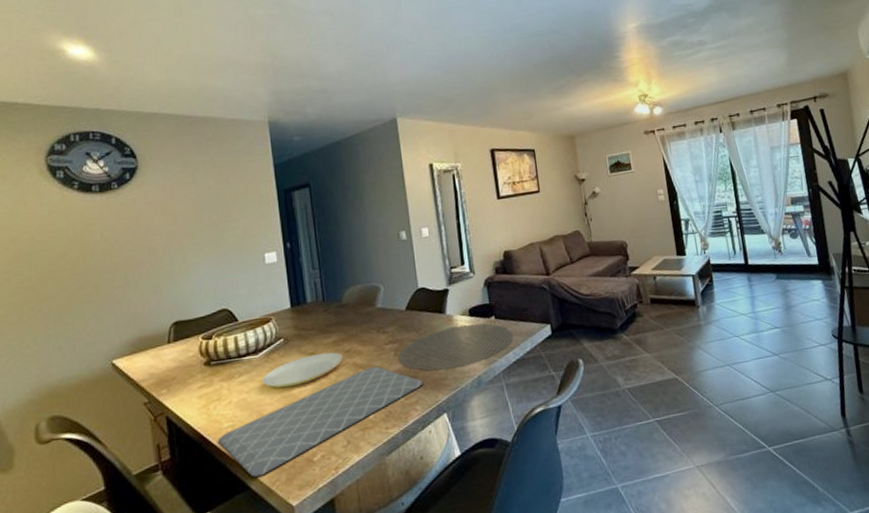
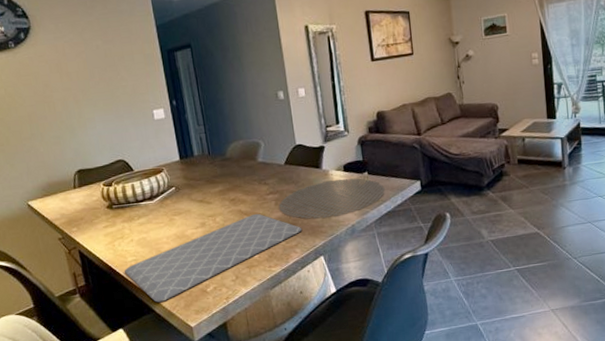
plate: present [262,352,343,388] -> none [158,200,229,230]

